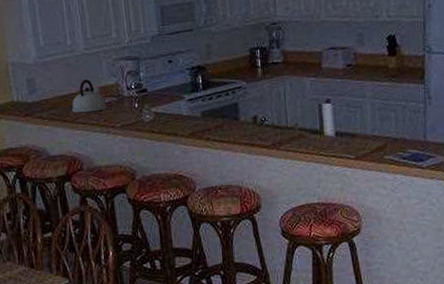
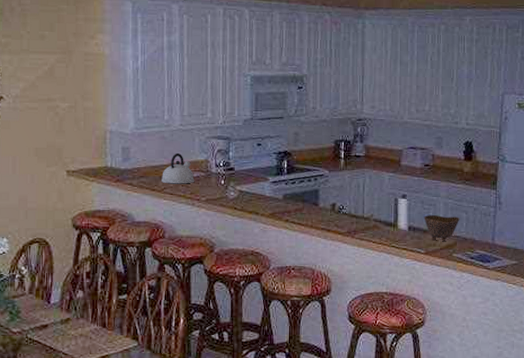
bowl: none [350,116,389,145] -> present [424,214,460,242]

